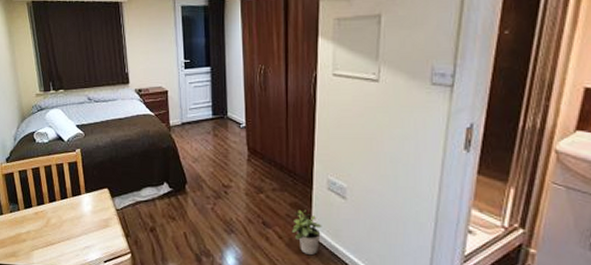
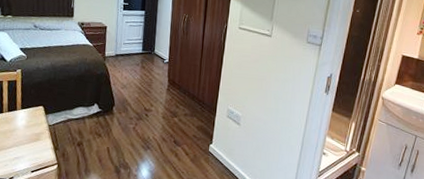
potted plant: present [291,209,322,256] -> none [196,132,220,169]

